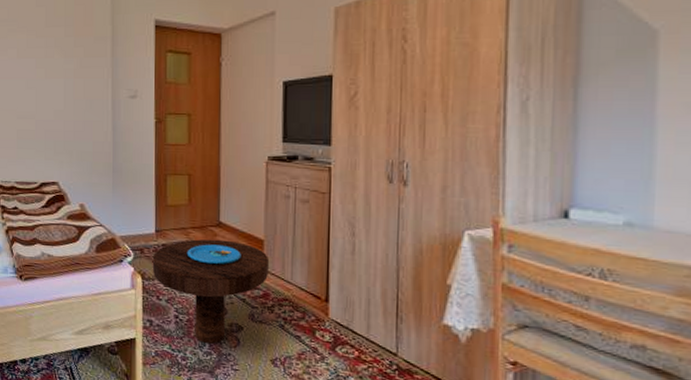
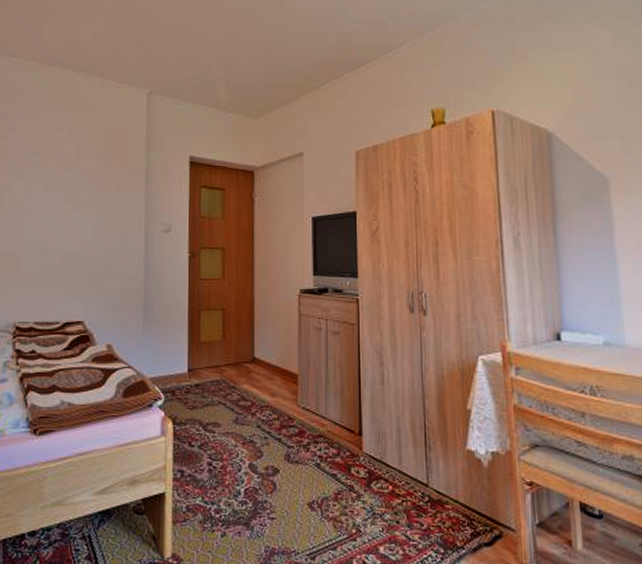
side table: present [152,239,270,344] -> none [184,376,304,491]

